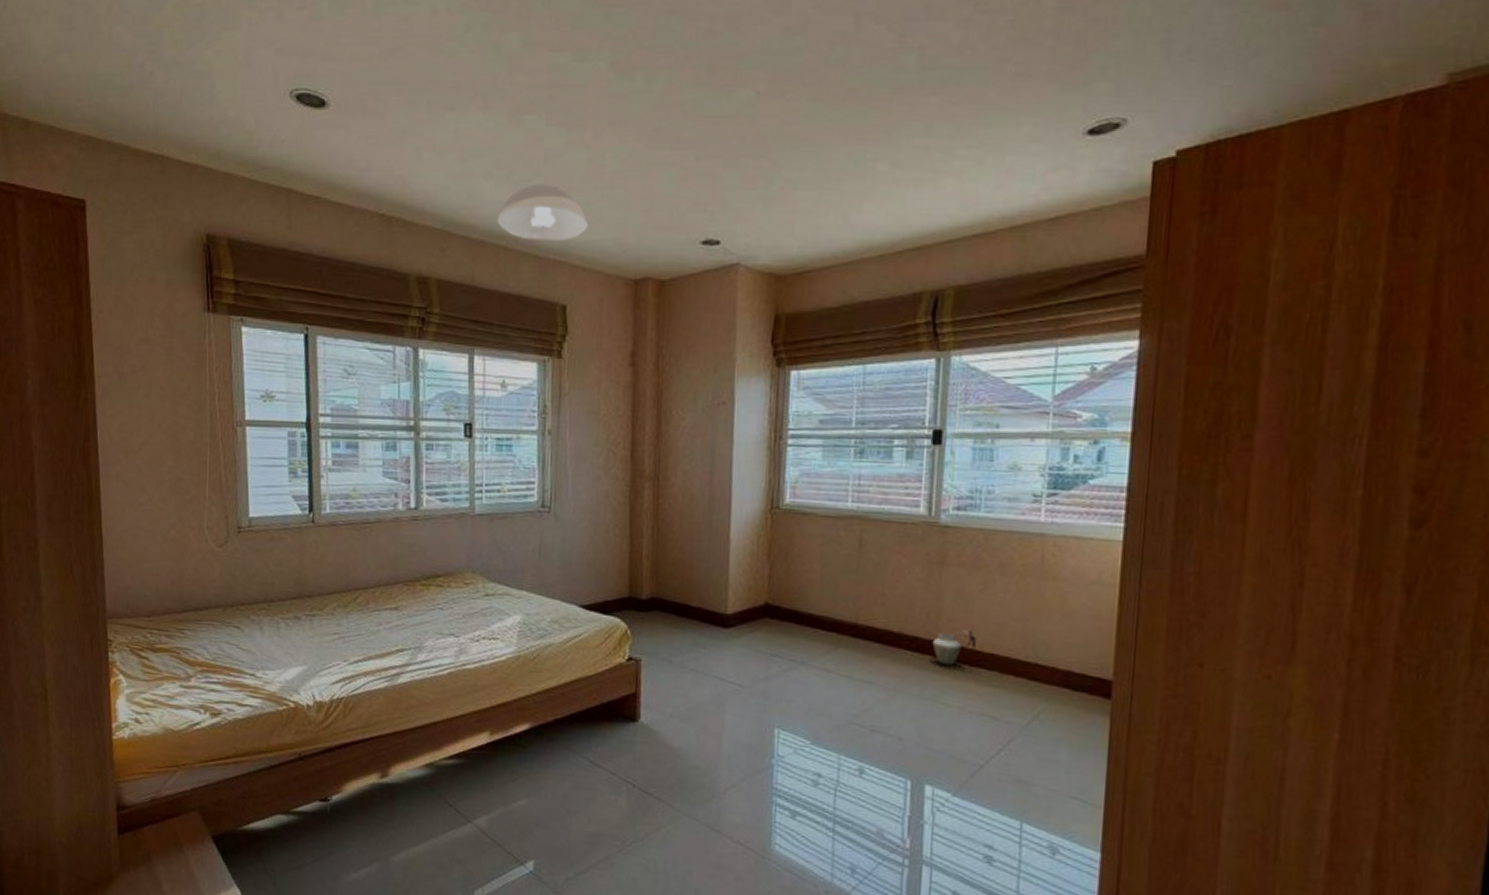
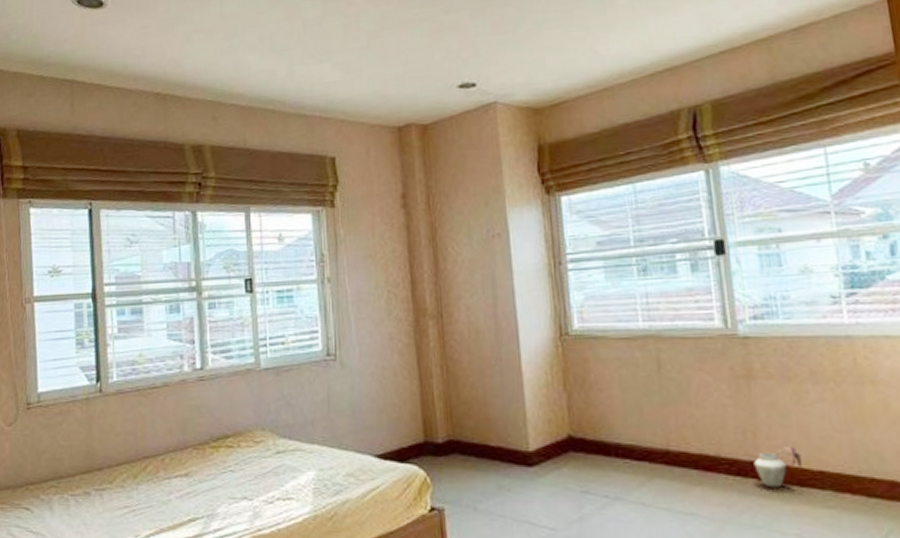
ceiling light: present [497,184,588,241] -> none [263,50,349,101]

